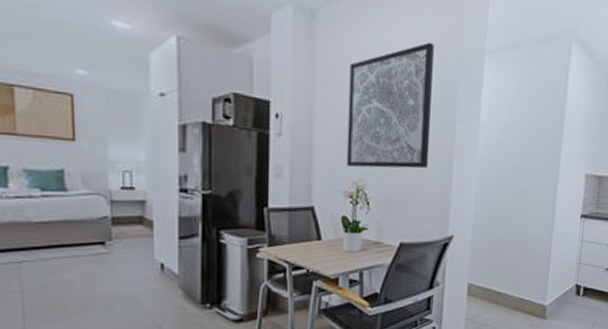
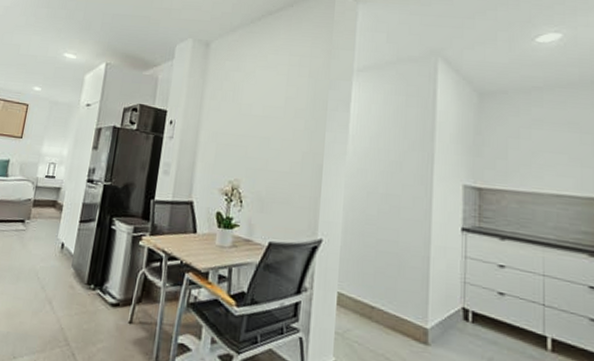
wall art: present [346,42,434,169] -> none [224,63,307,172]

